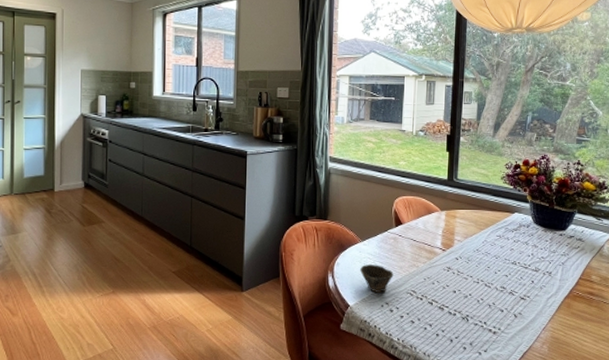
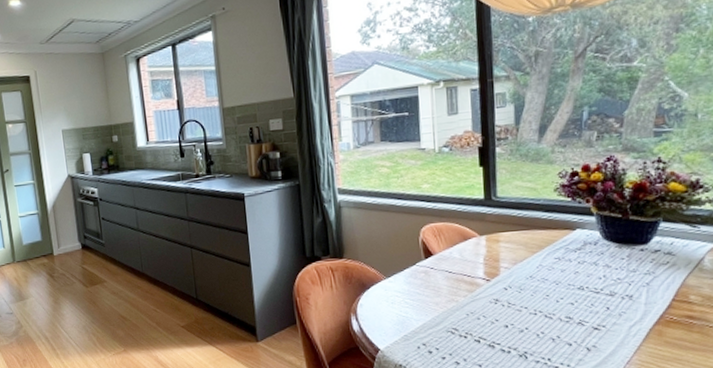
cup: present [360,264,394,293] -> none [388,302,429,334]

